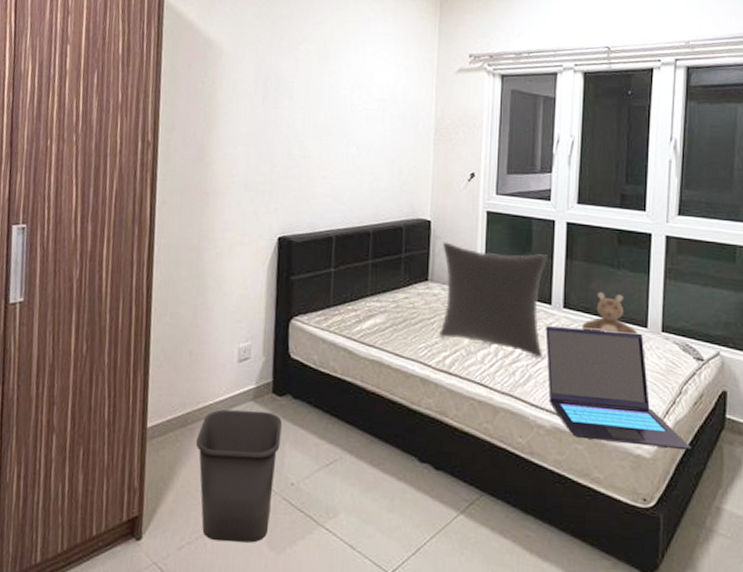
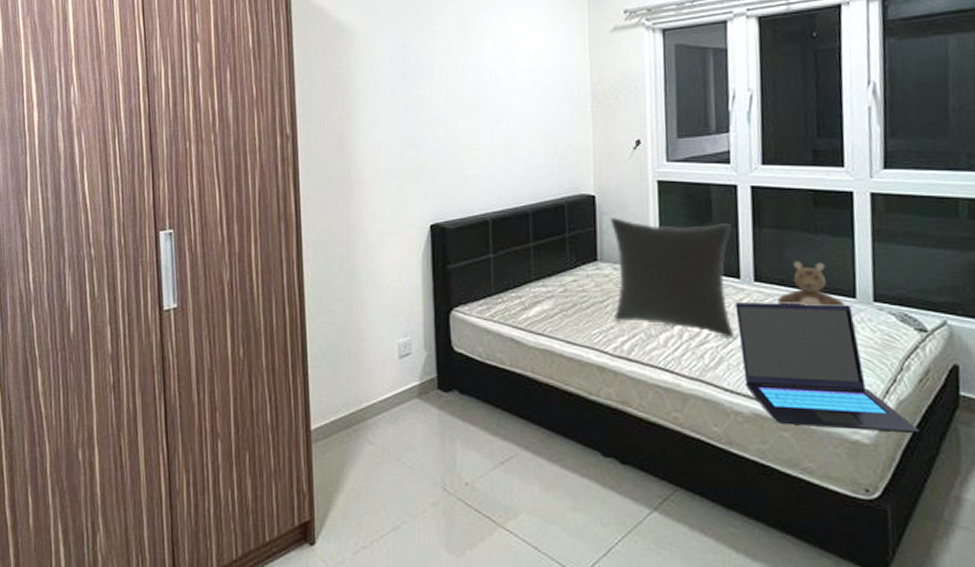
waste bin: present [195,409,282,543] -> none [362,408,451,546]

